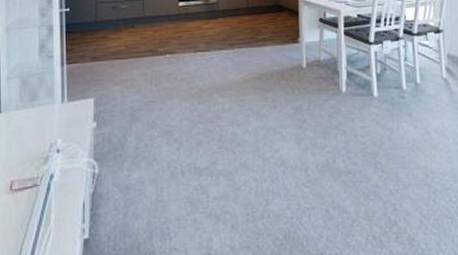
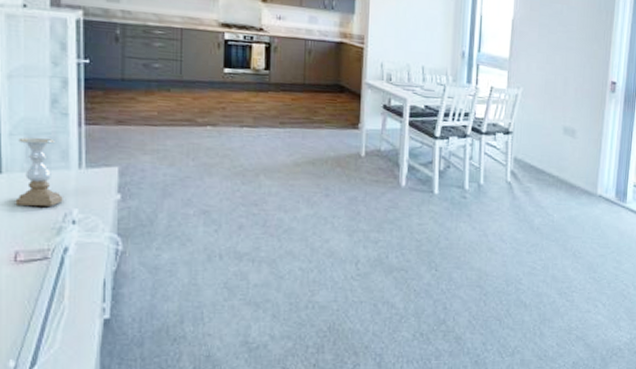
candle holder: none [11,79,49,140] -> present [15,137,63,206]

